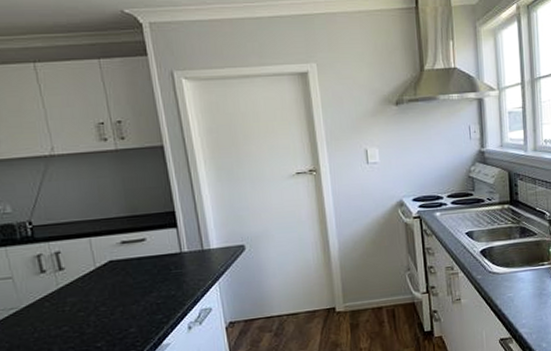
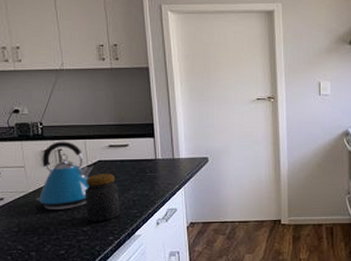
kettle: none [30,241,104,327] -> present [35,141,94,210]
jar: none [94,274,142,336] -> present [84,173,120,223]

